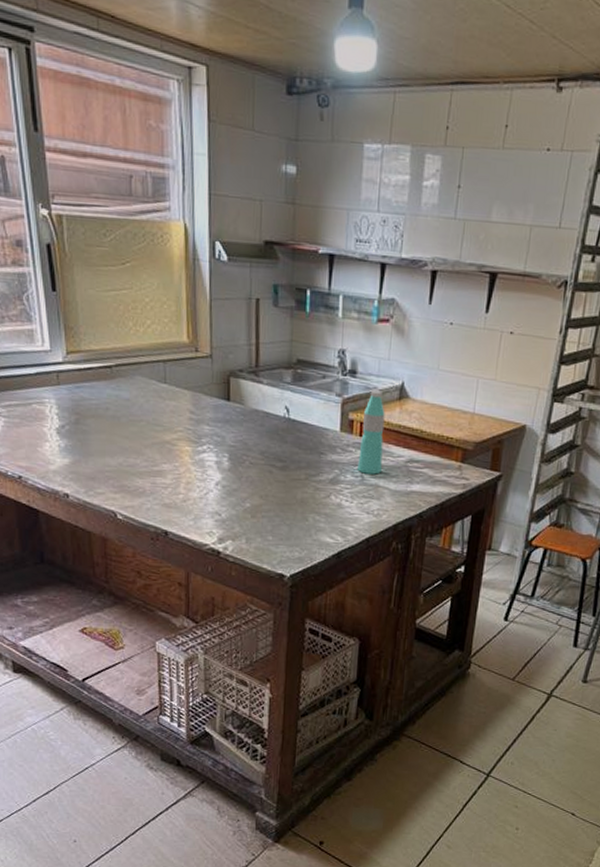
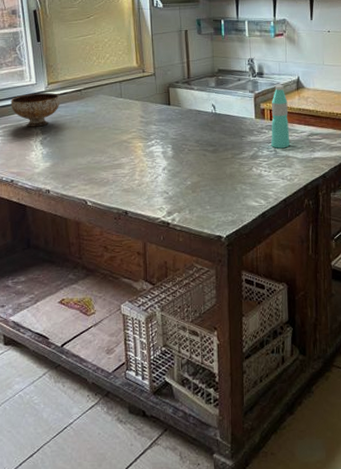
bowl: none [16,363,83,410] -> present [10,92,60,127]

